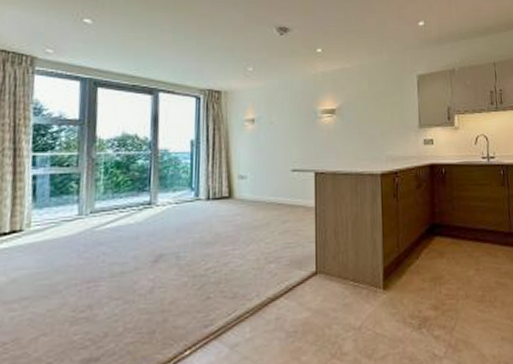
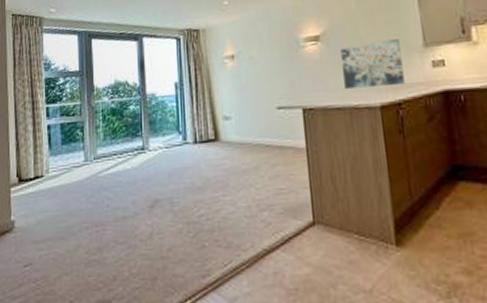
wall art: none [352,119,402,158] -> present [341,39,405,89]

